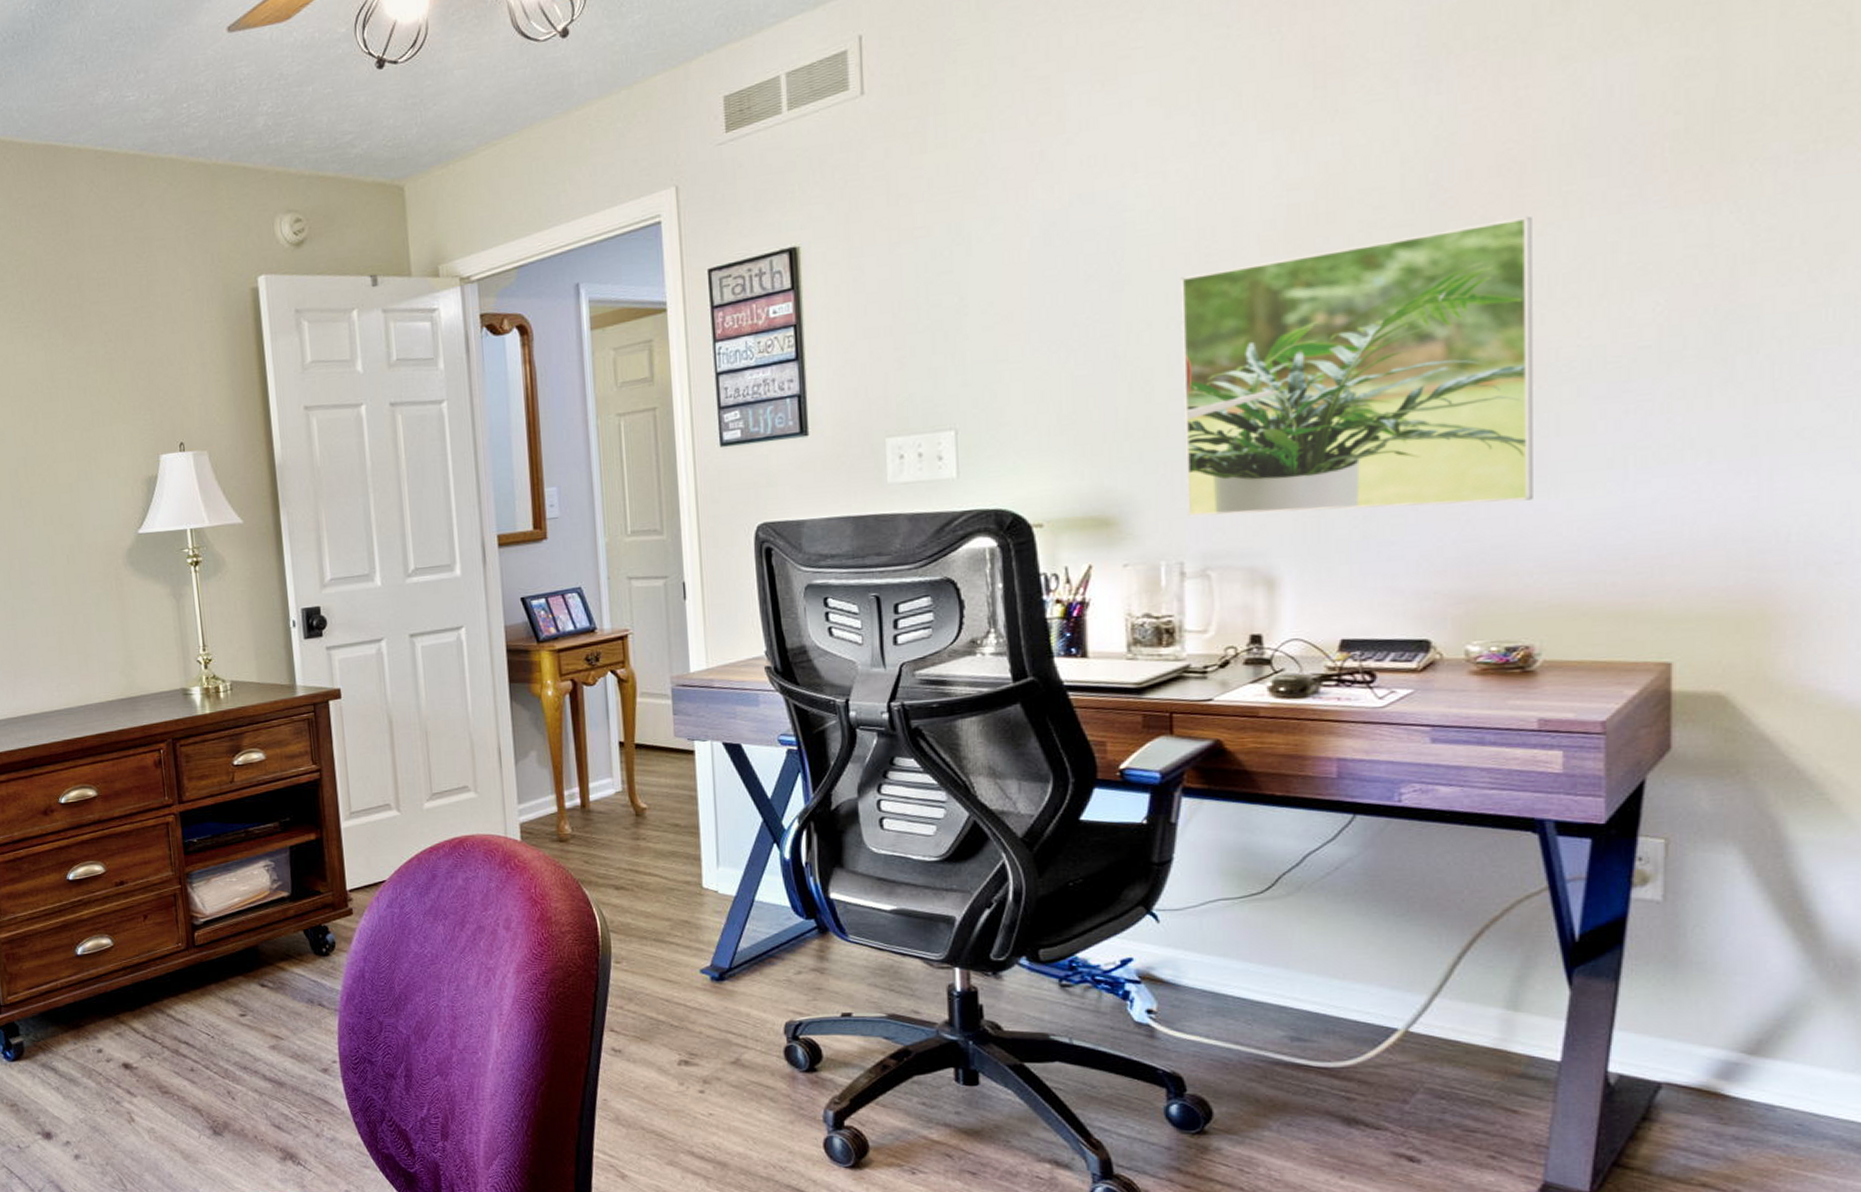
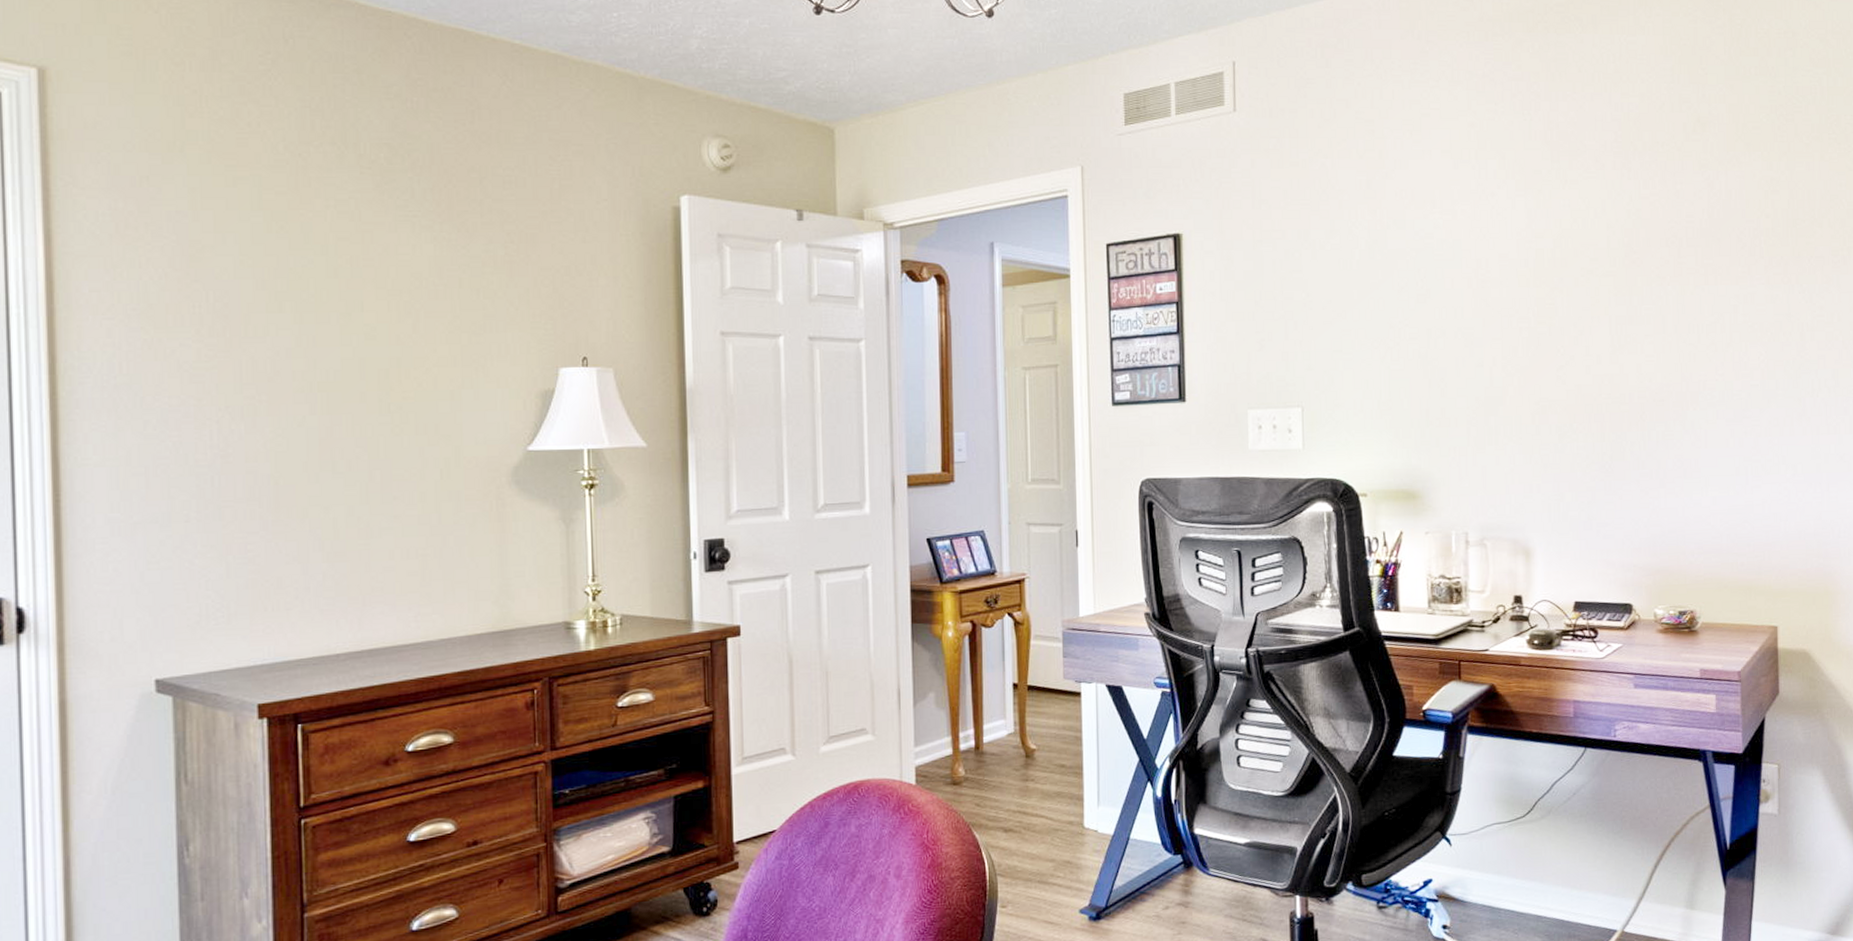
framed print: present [1180,216,1533,517] -> none [1464,279,1693,497]

